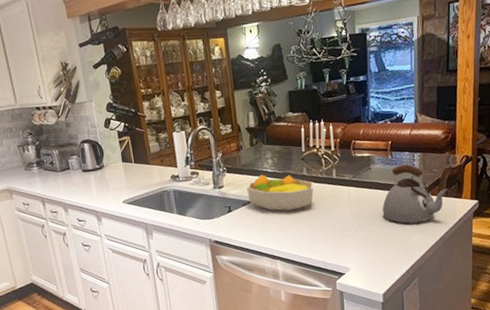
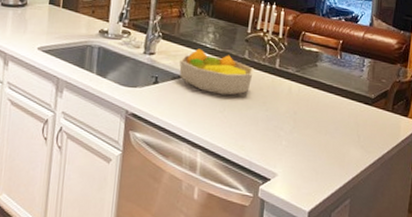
kettle: present [382,164,448,223] -> none [322,68,395,136]

